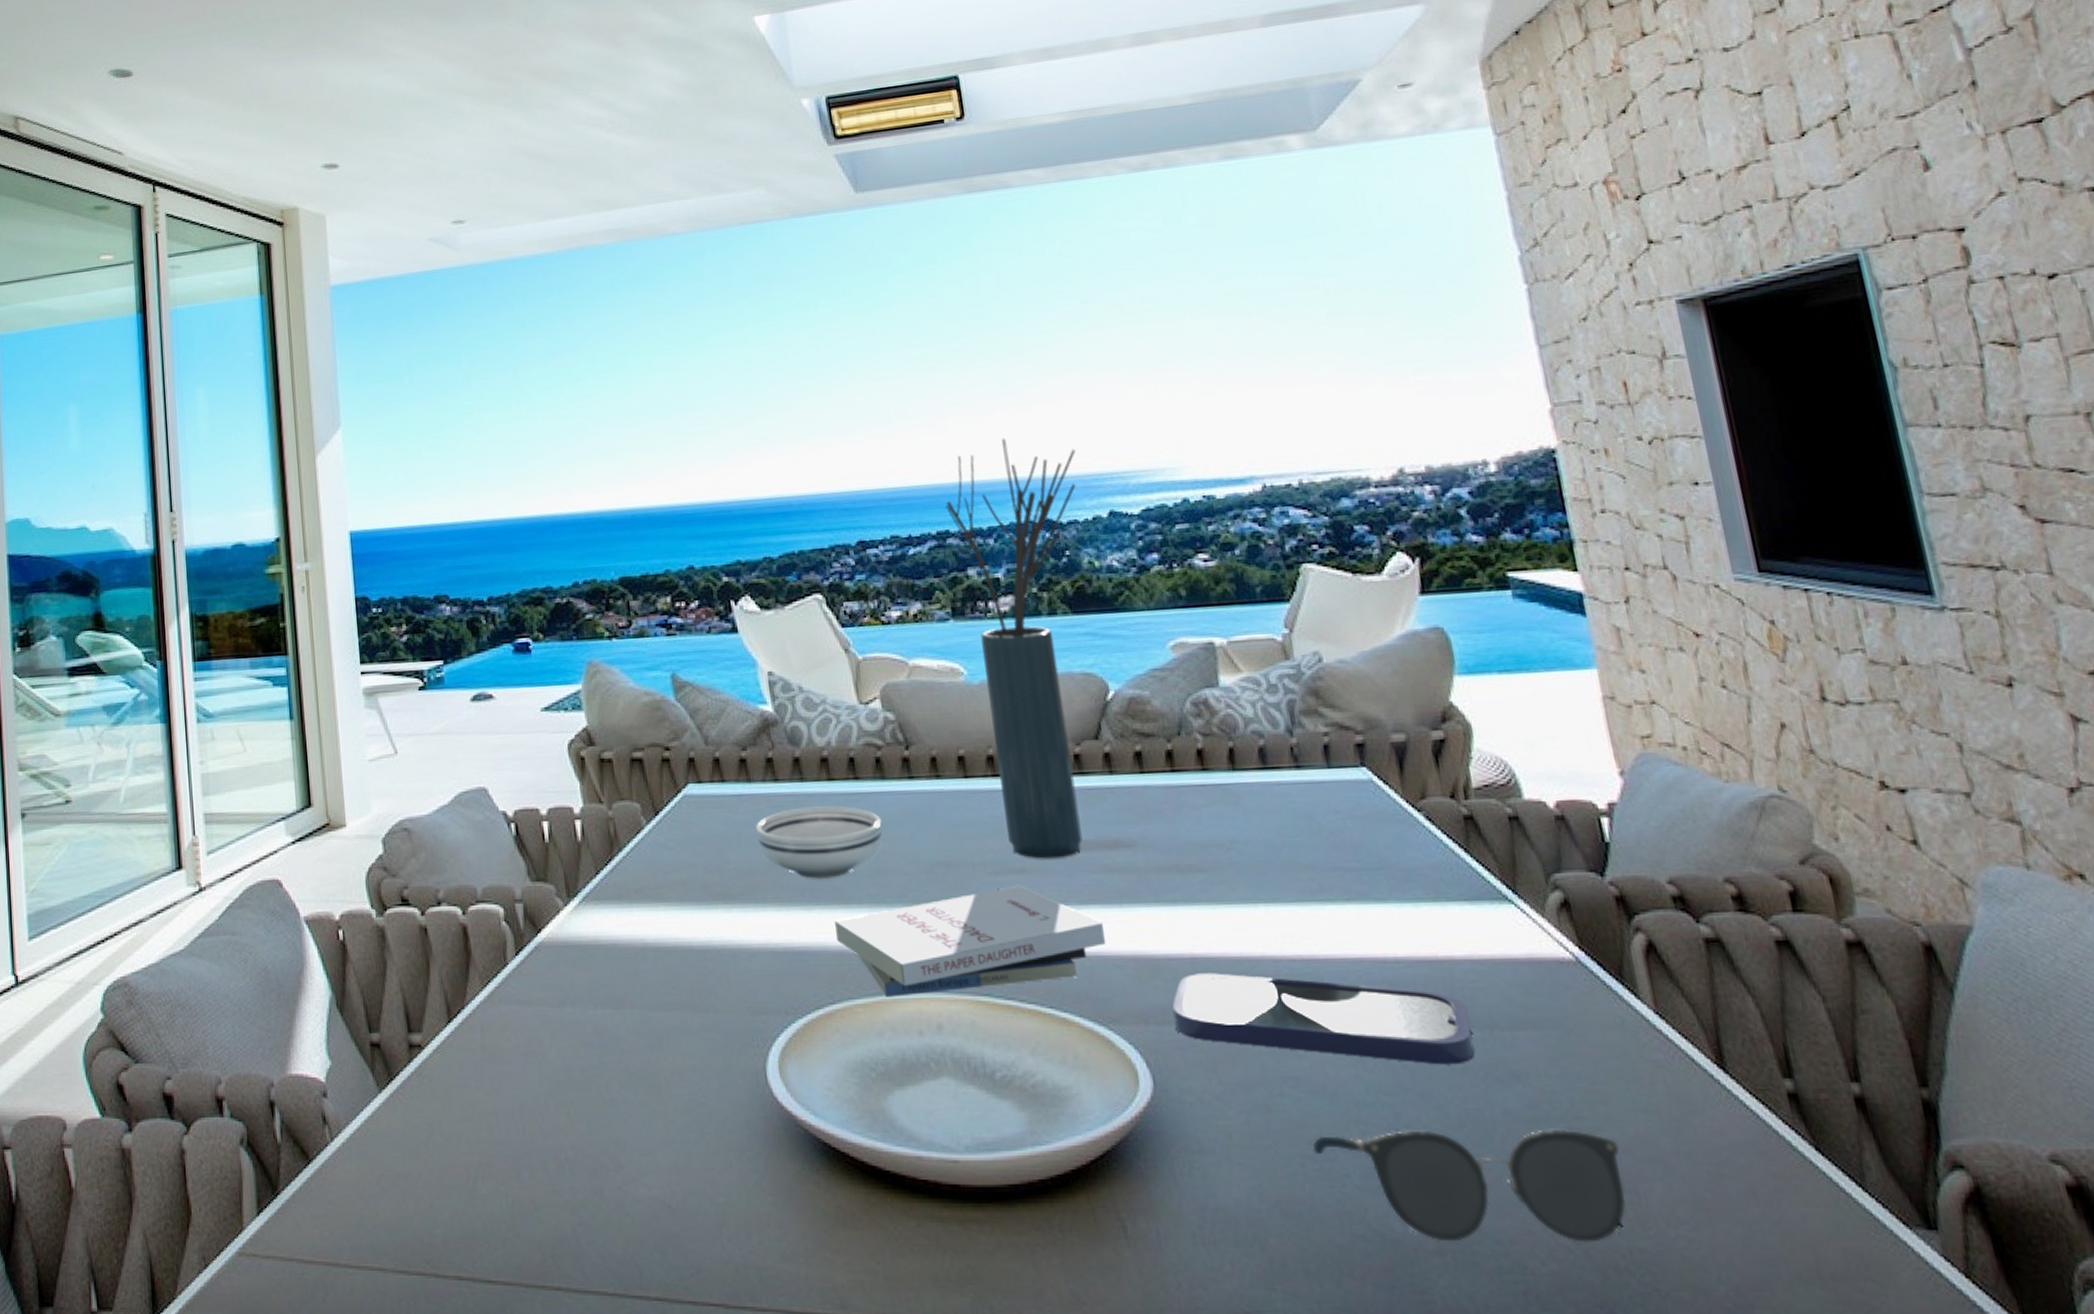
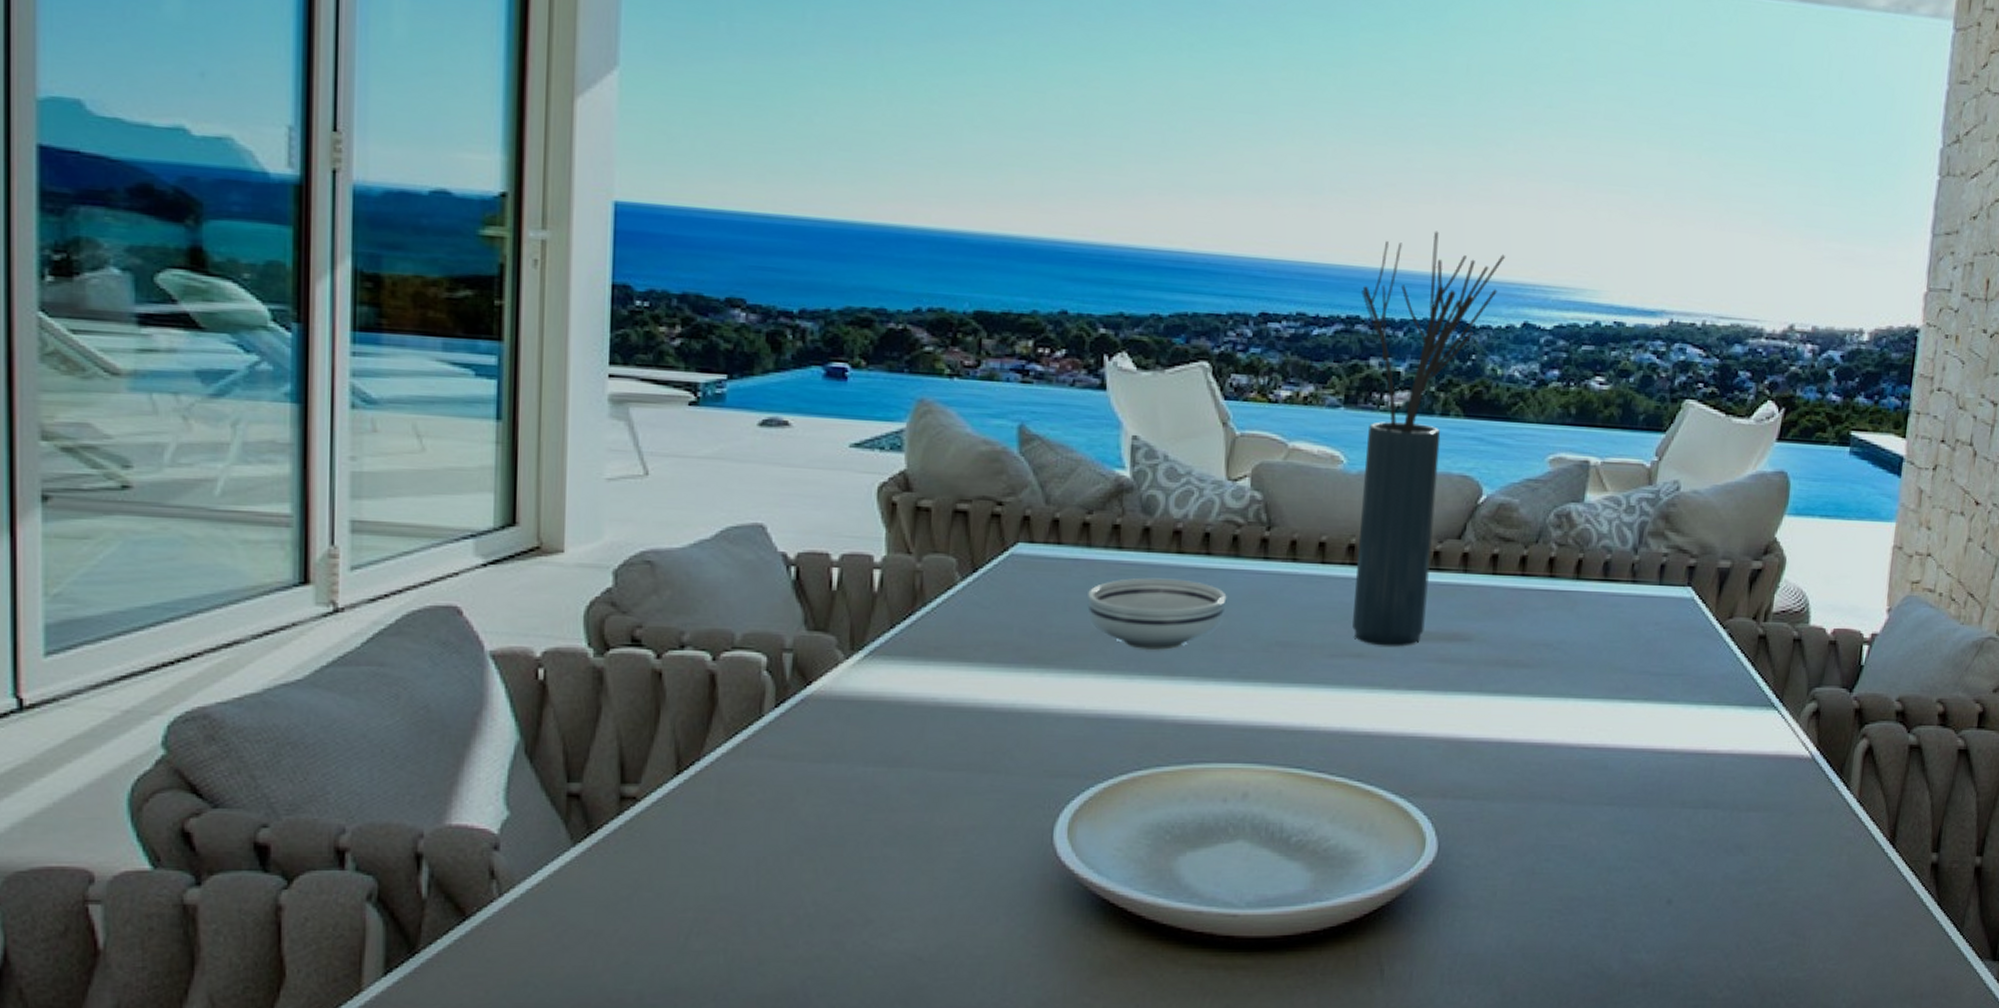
books: present [835,884,1106,997] -> none [1155,668,1425,766]
mobile phone: present [1171,973,1475,1065] -> none [1469,756,1718,838]
sunglasses: present [1313,1130,1627,1243] -> none [1563,889,1802,977]

